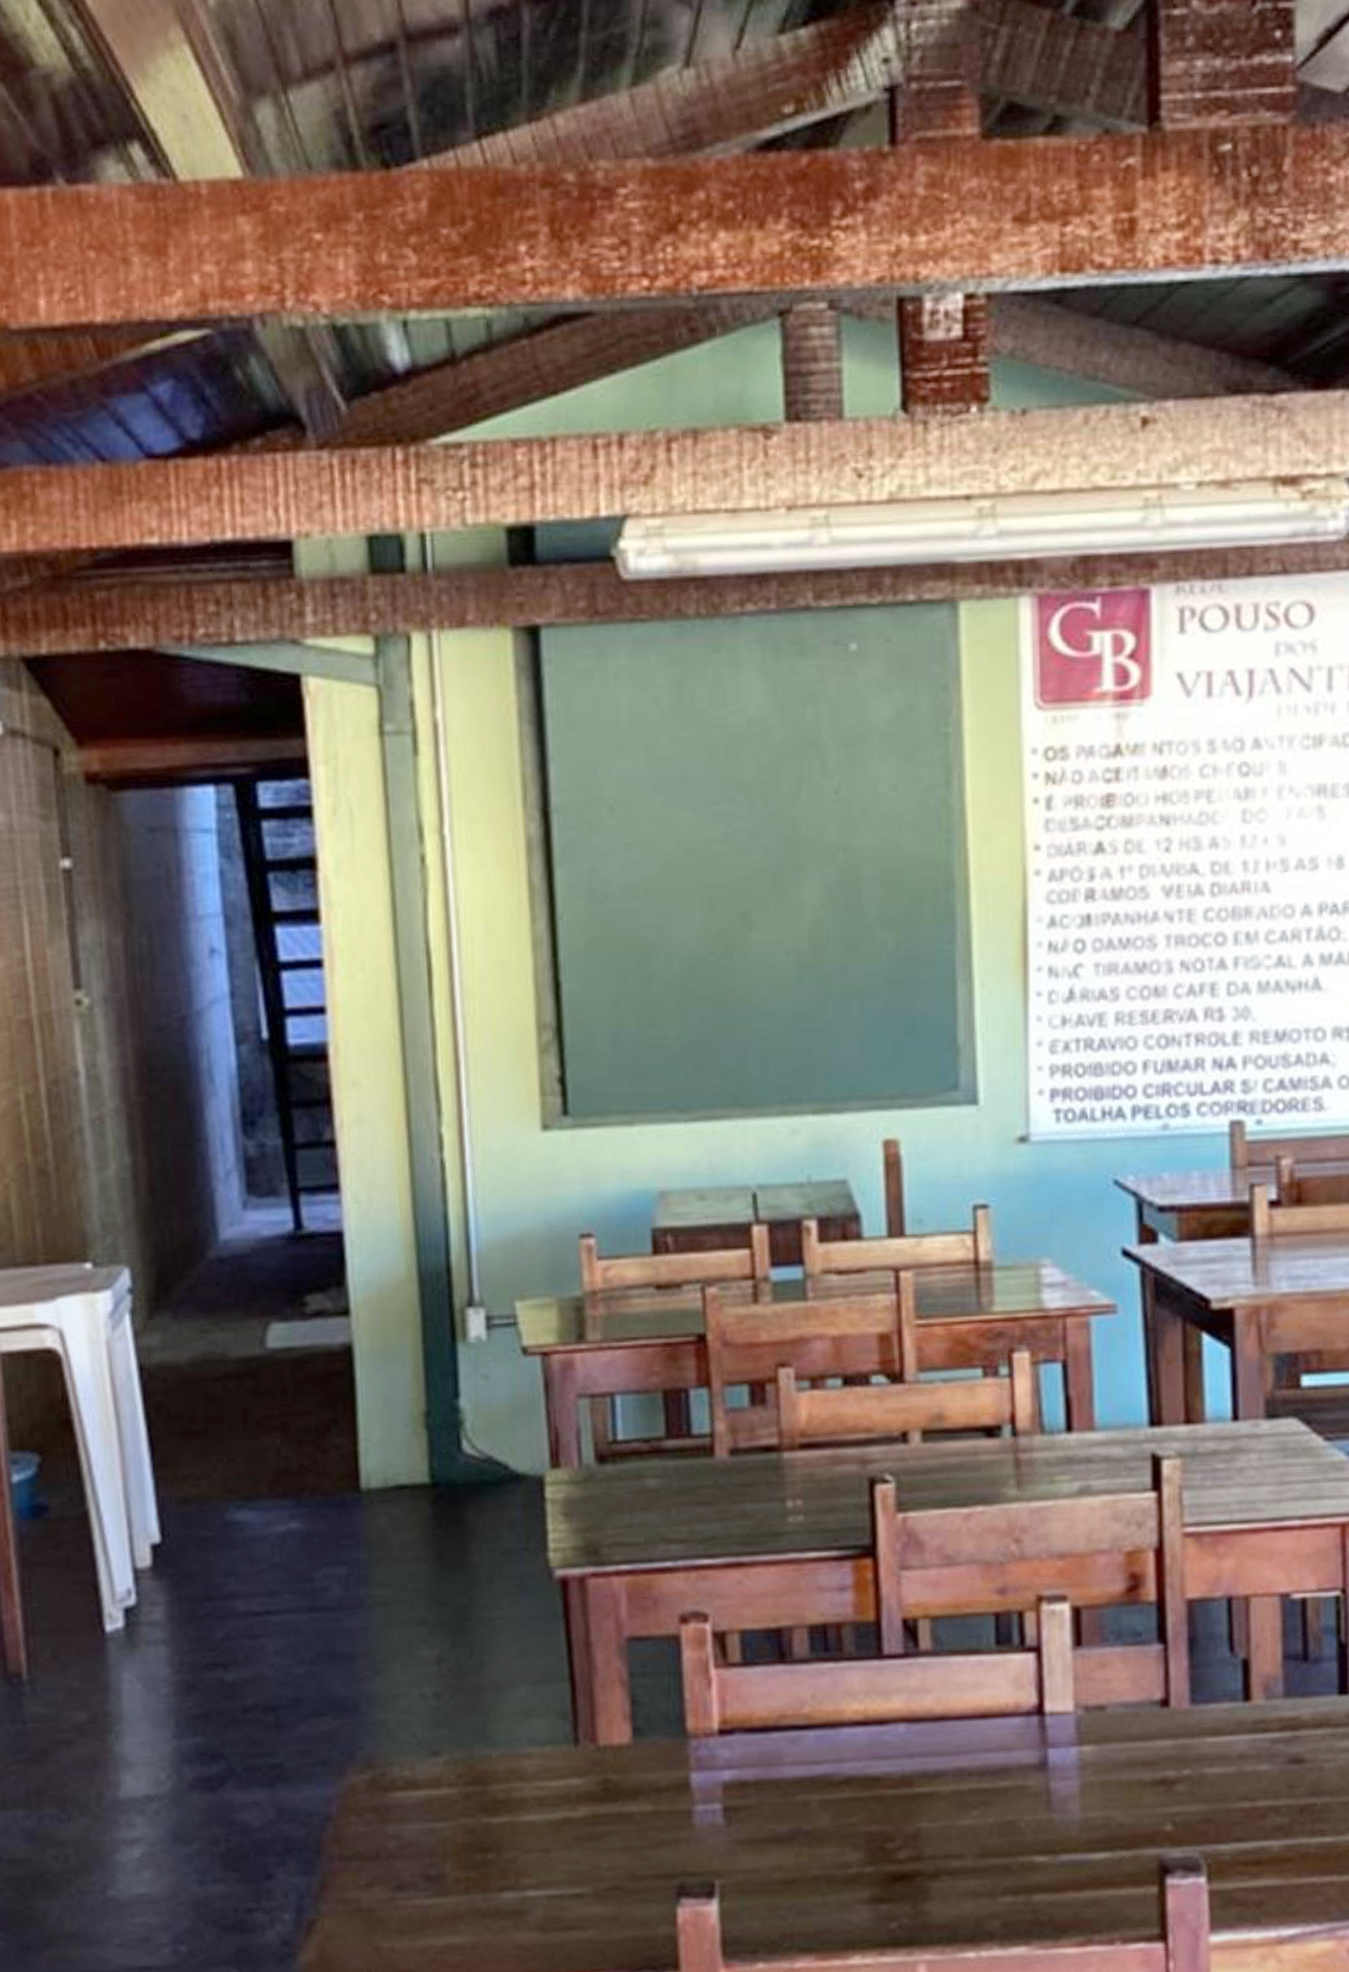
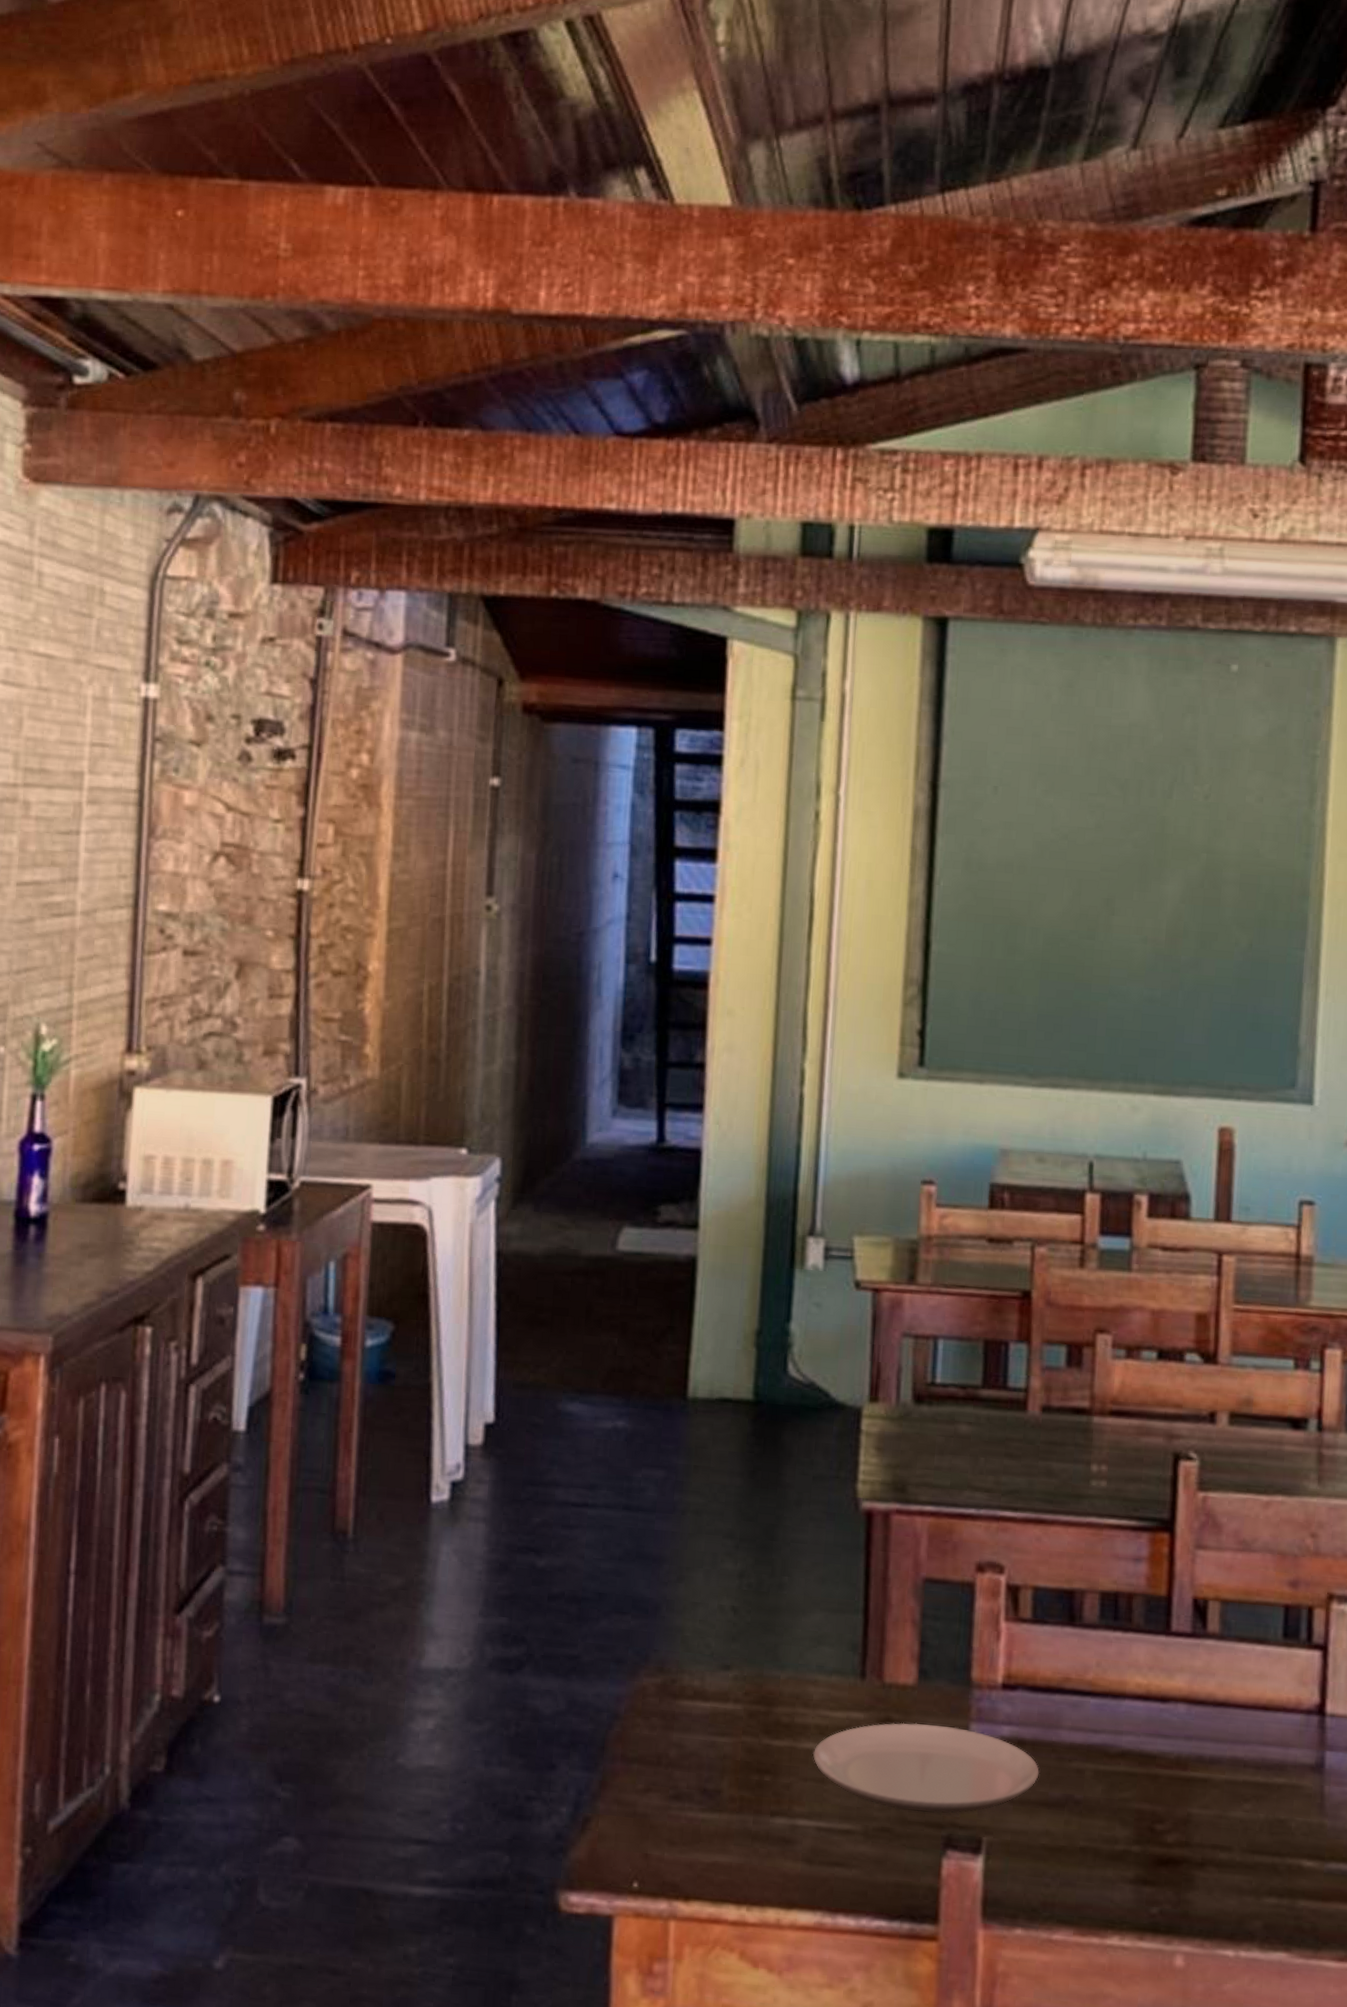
plate: none [534,1779,765,1866] -> present [812,1722,1039,1813]

